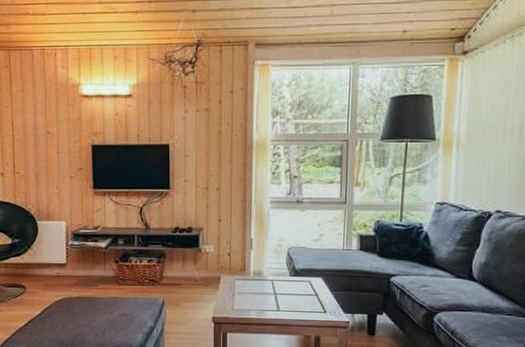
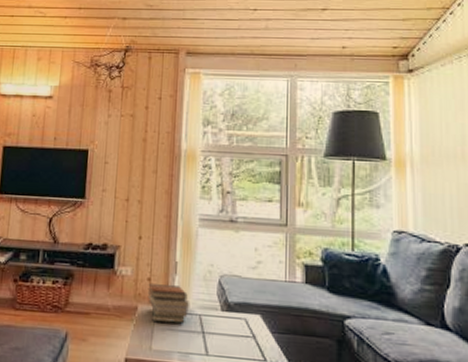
book stack: none [228,258,263,288] -> present [147,284,189,324]

